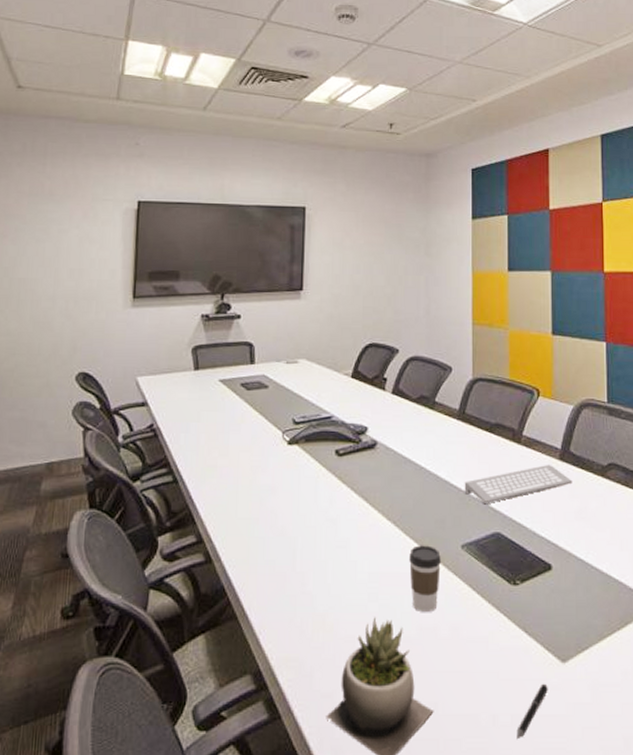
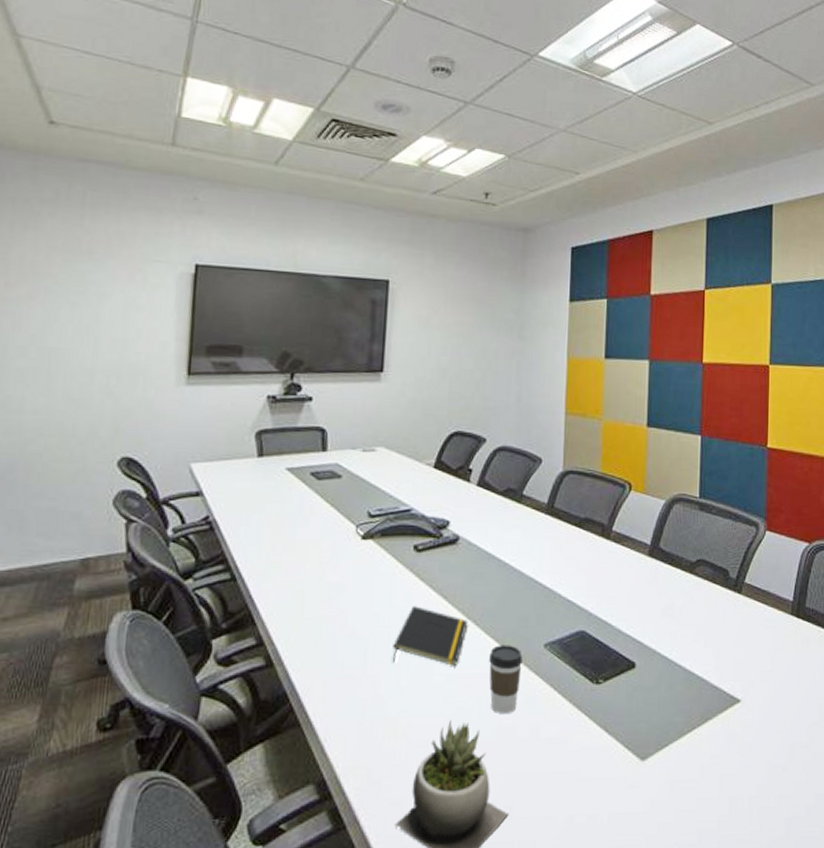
notepad: none [319,507,388,565] -> present [392,606,468,666]
computer keyboard: present [464,464,572,503] -> none [549,560,660,601]
pen: present [516,683,548,738] -> none [592,781,626,838]

